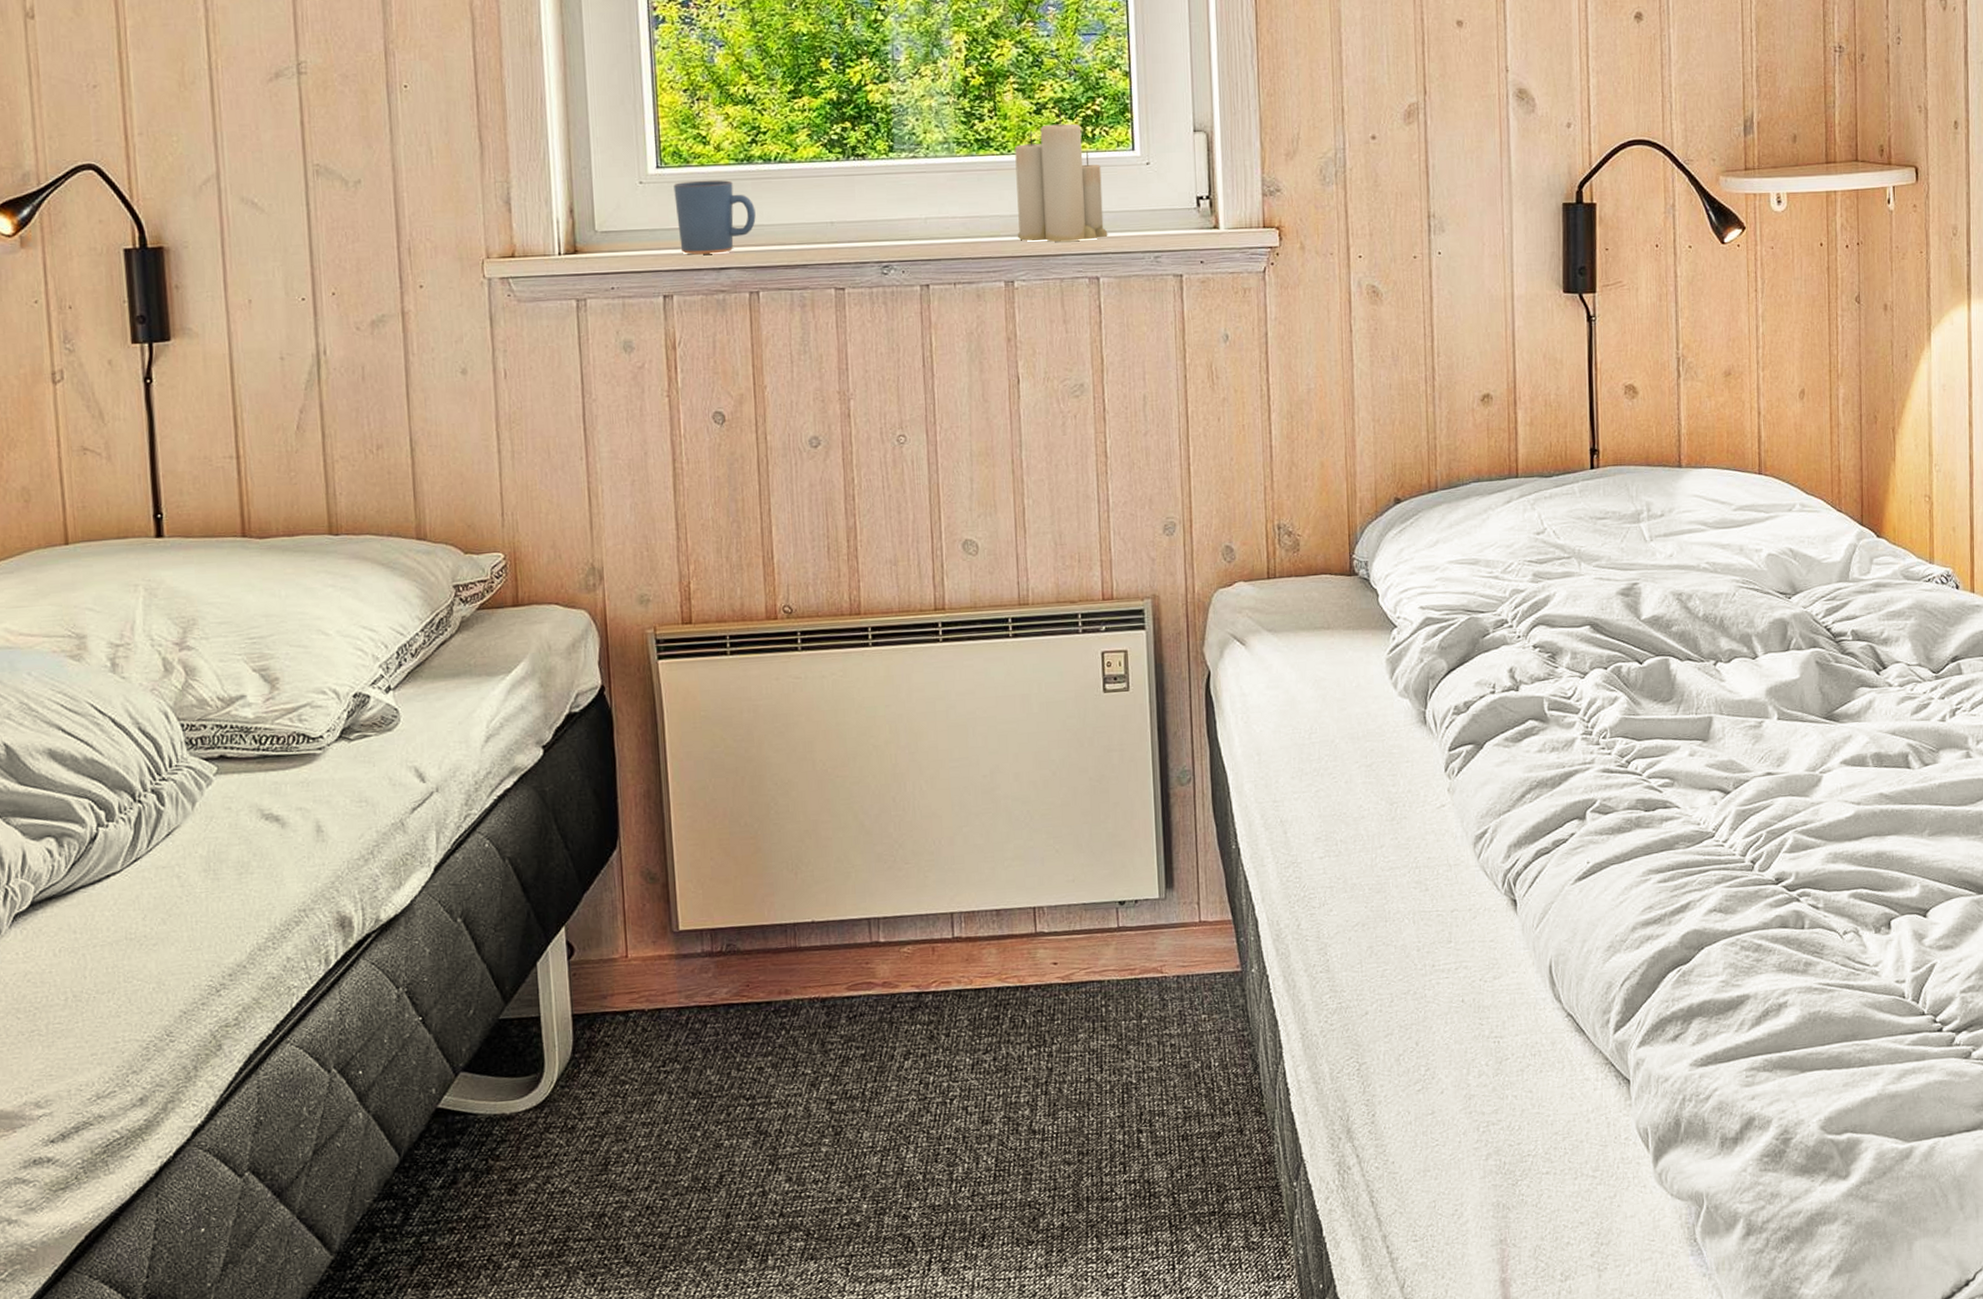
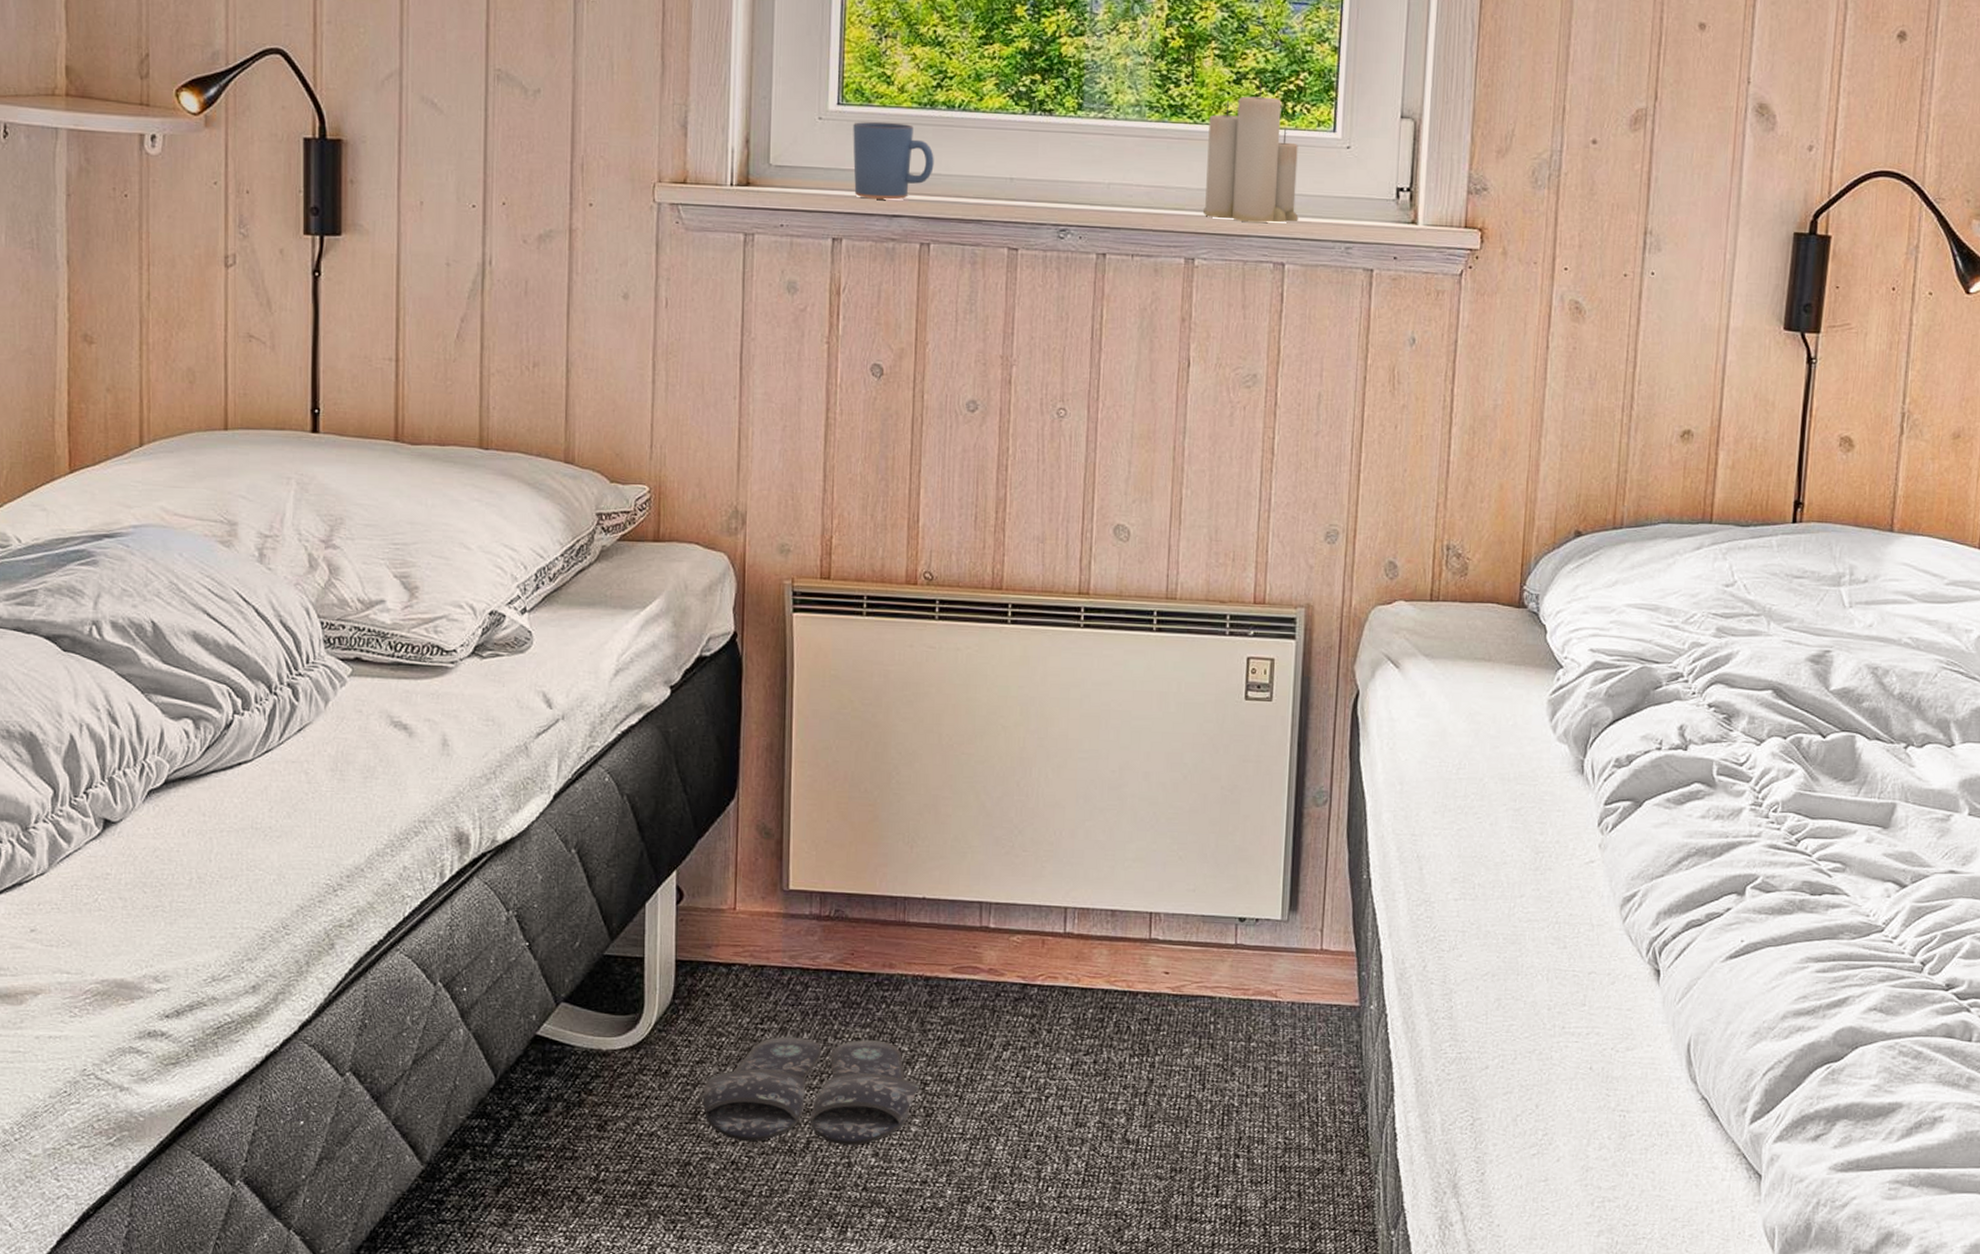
slippers: none [611,1067,827,1185] -> present [702,1036,920,1145]

